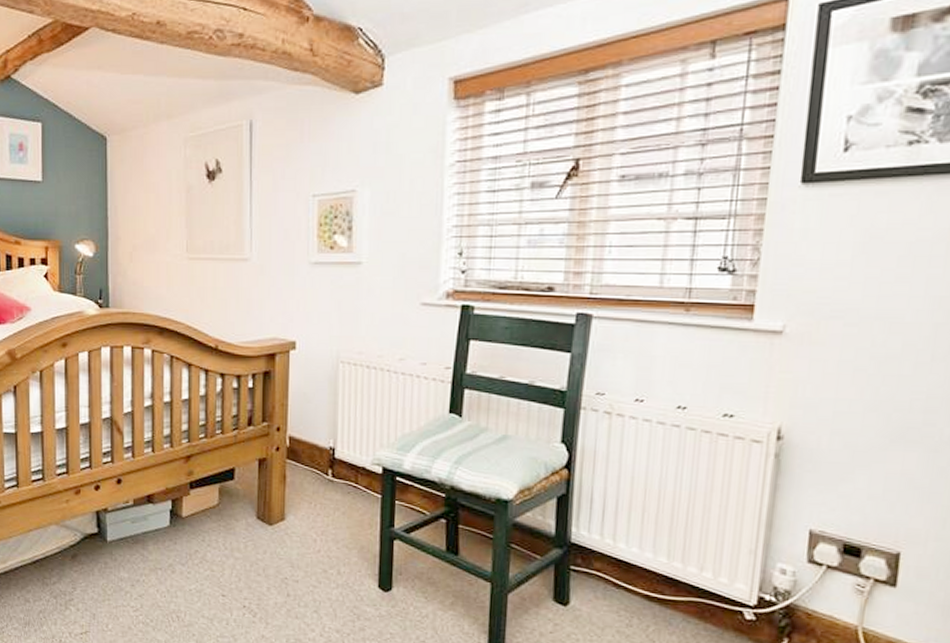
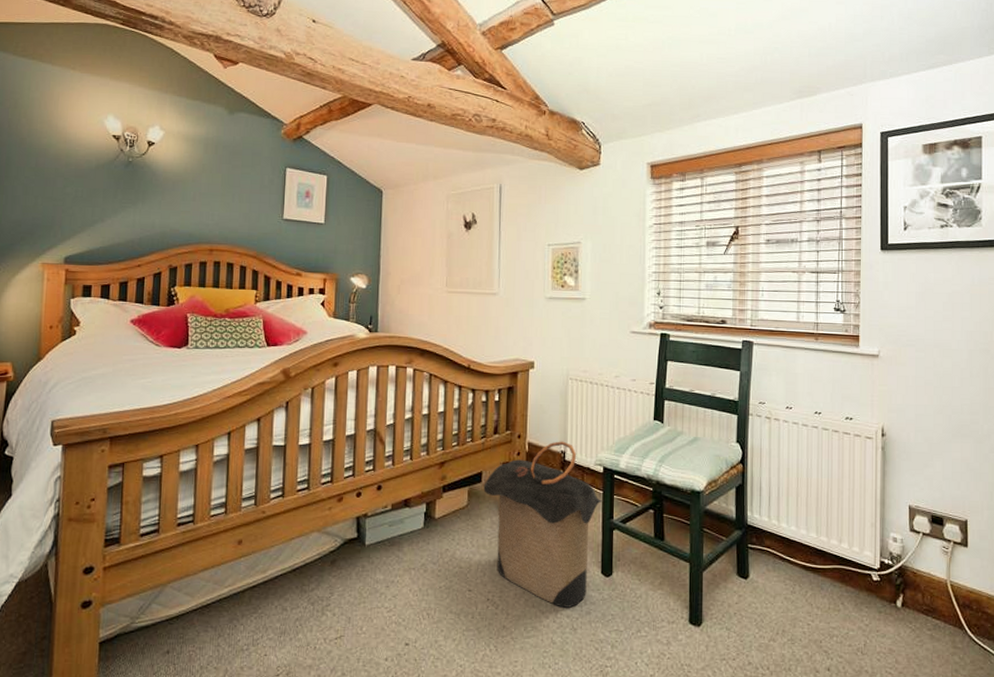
laundry hamper: none [237,435,382,622] -> present [483,441,603,608]

